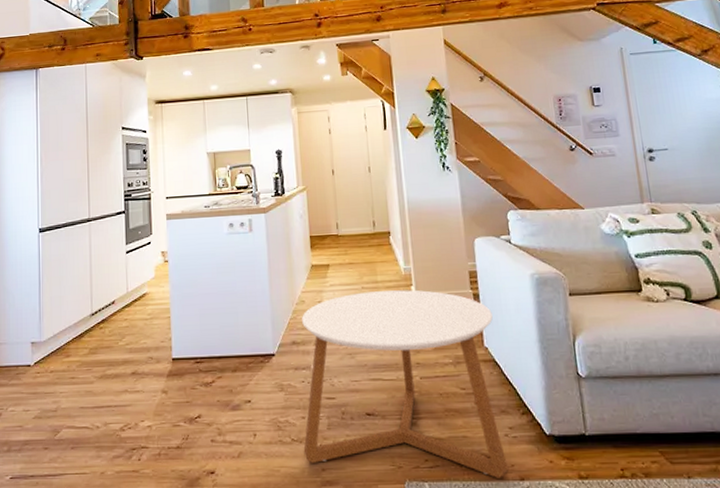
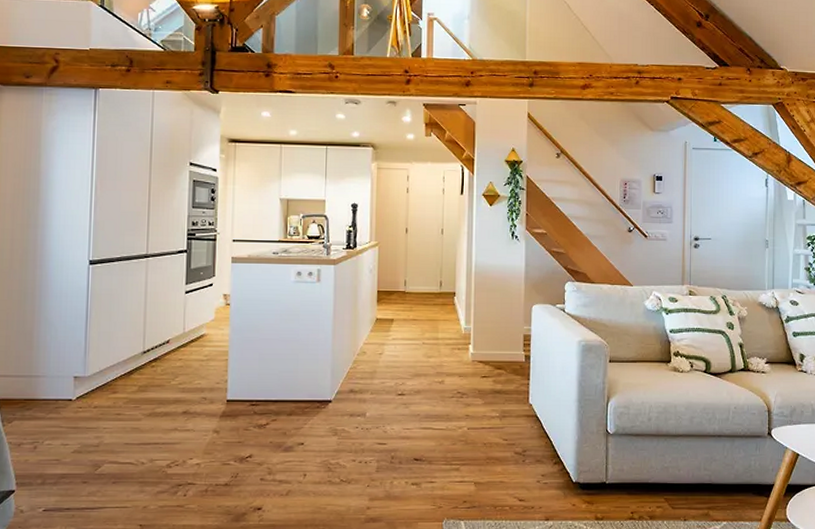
coffee table: present [302,290,508,478] -> none [351,347,540,518]

